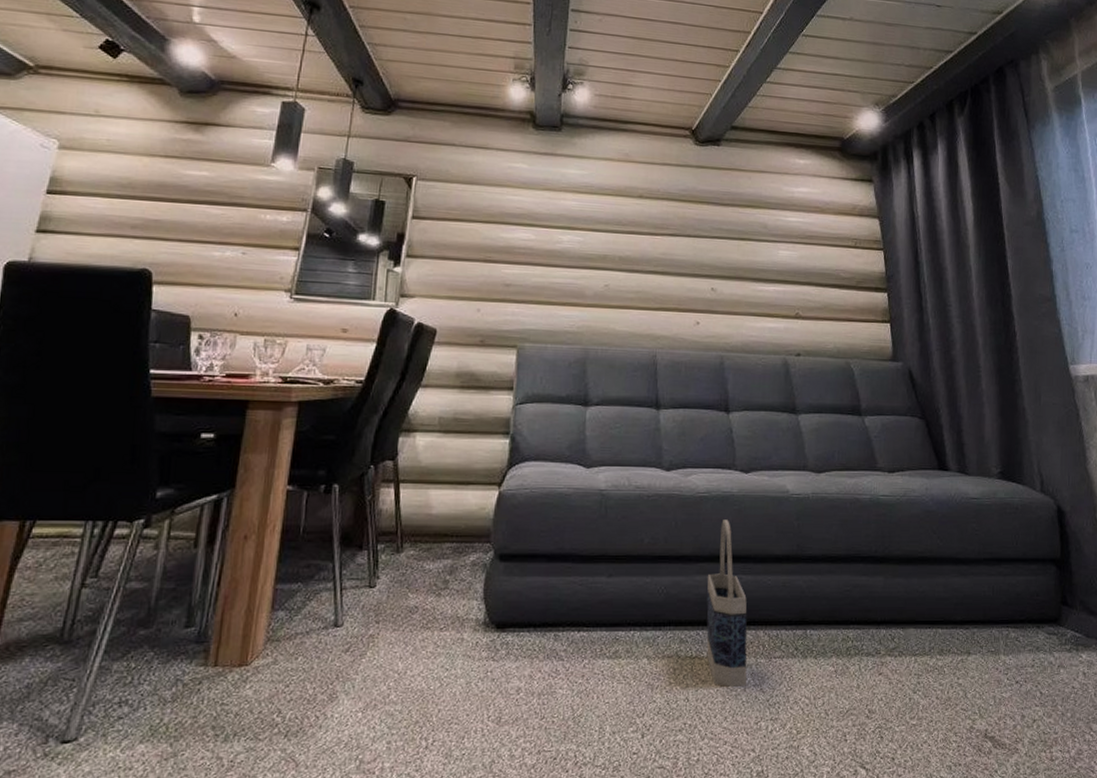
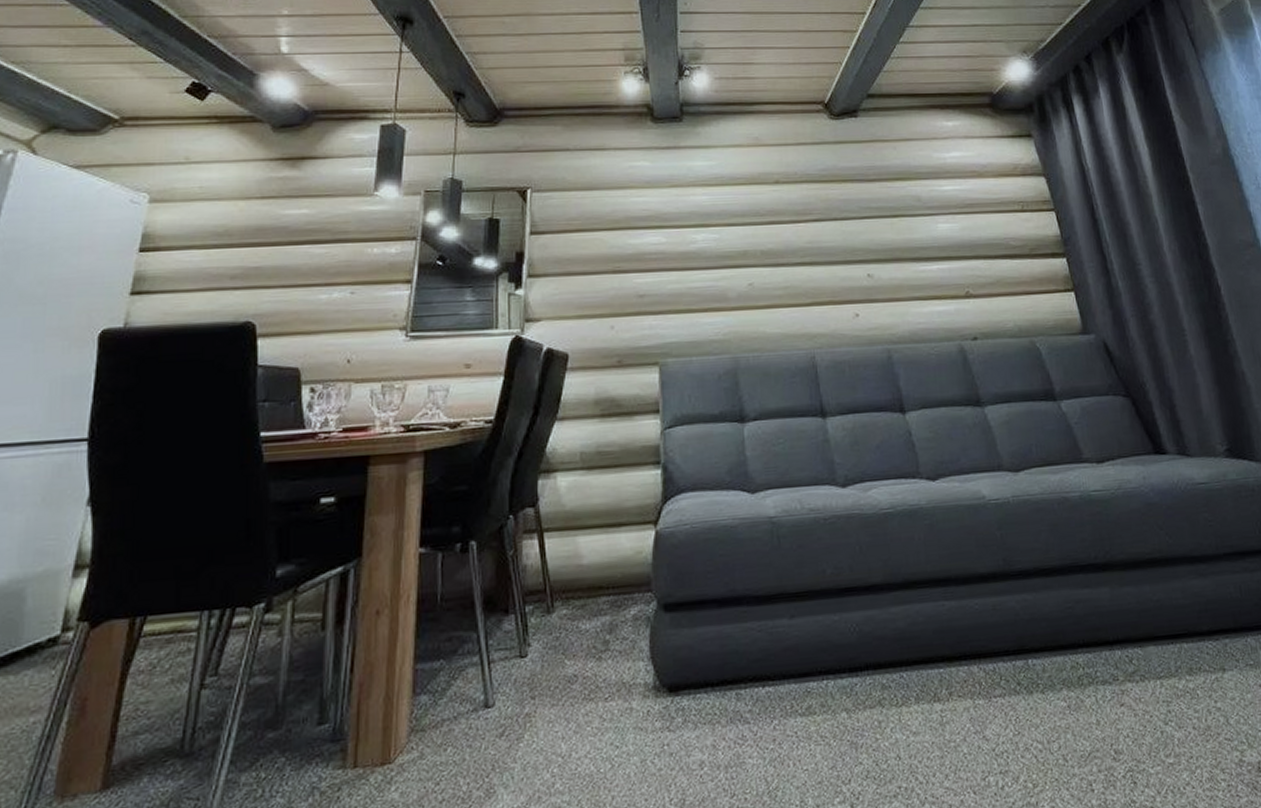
bag: present [706,520,747,688] -> none [903,537,966,739]

